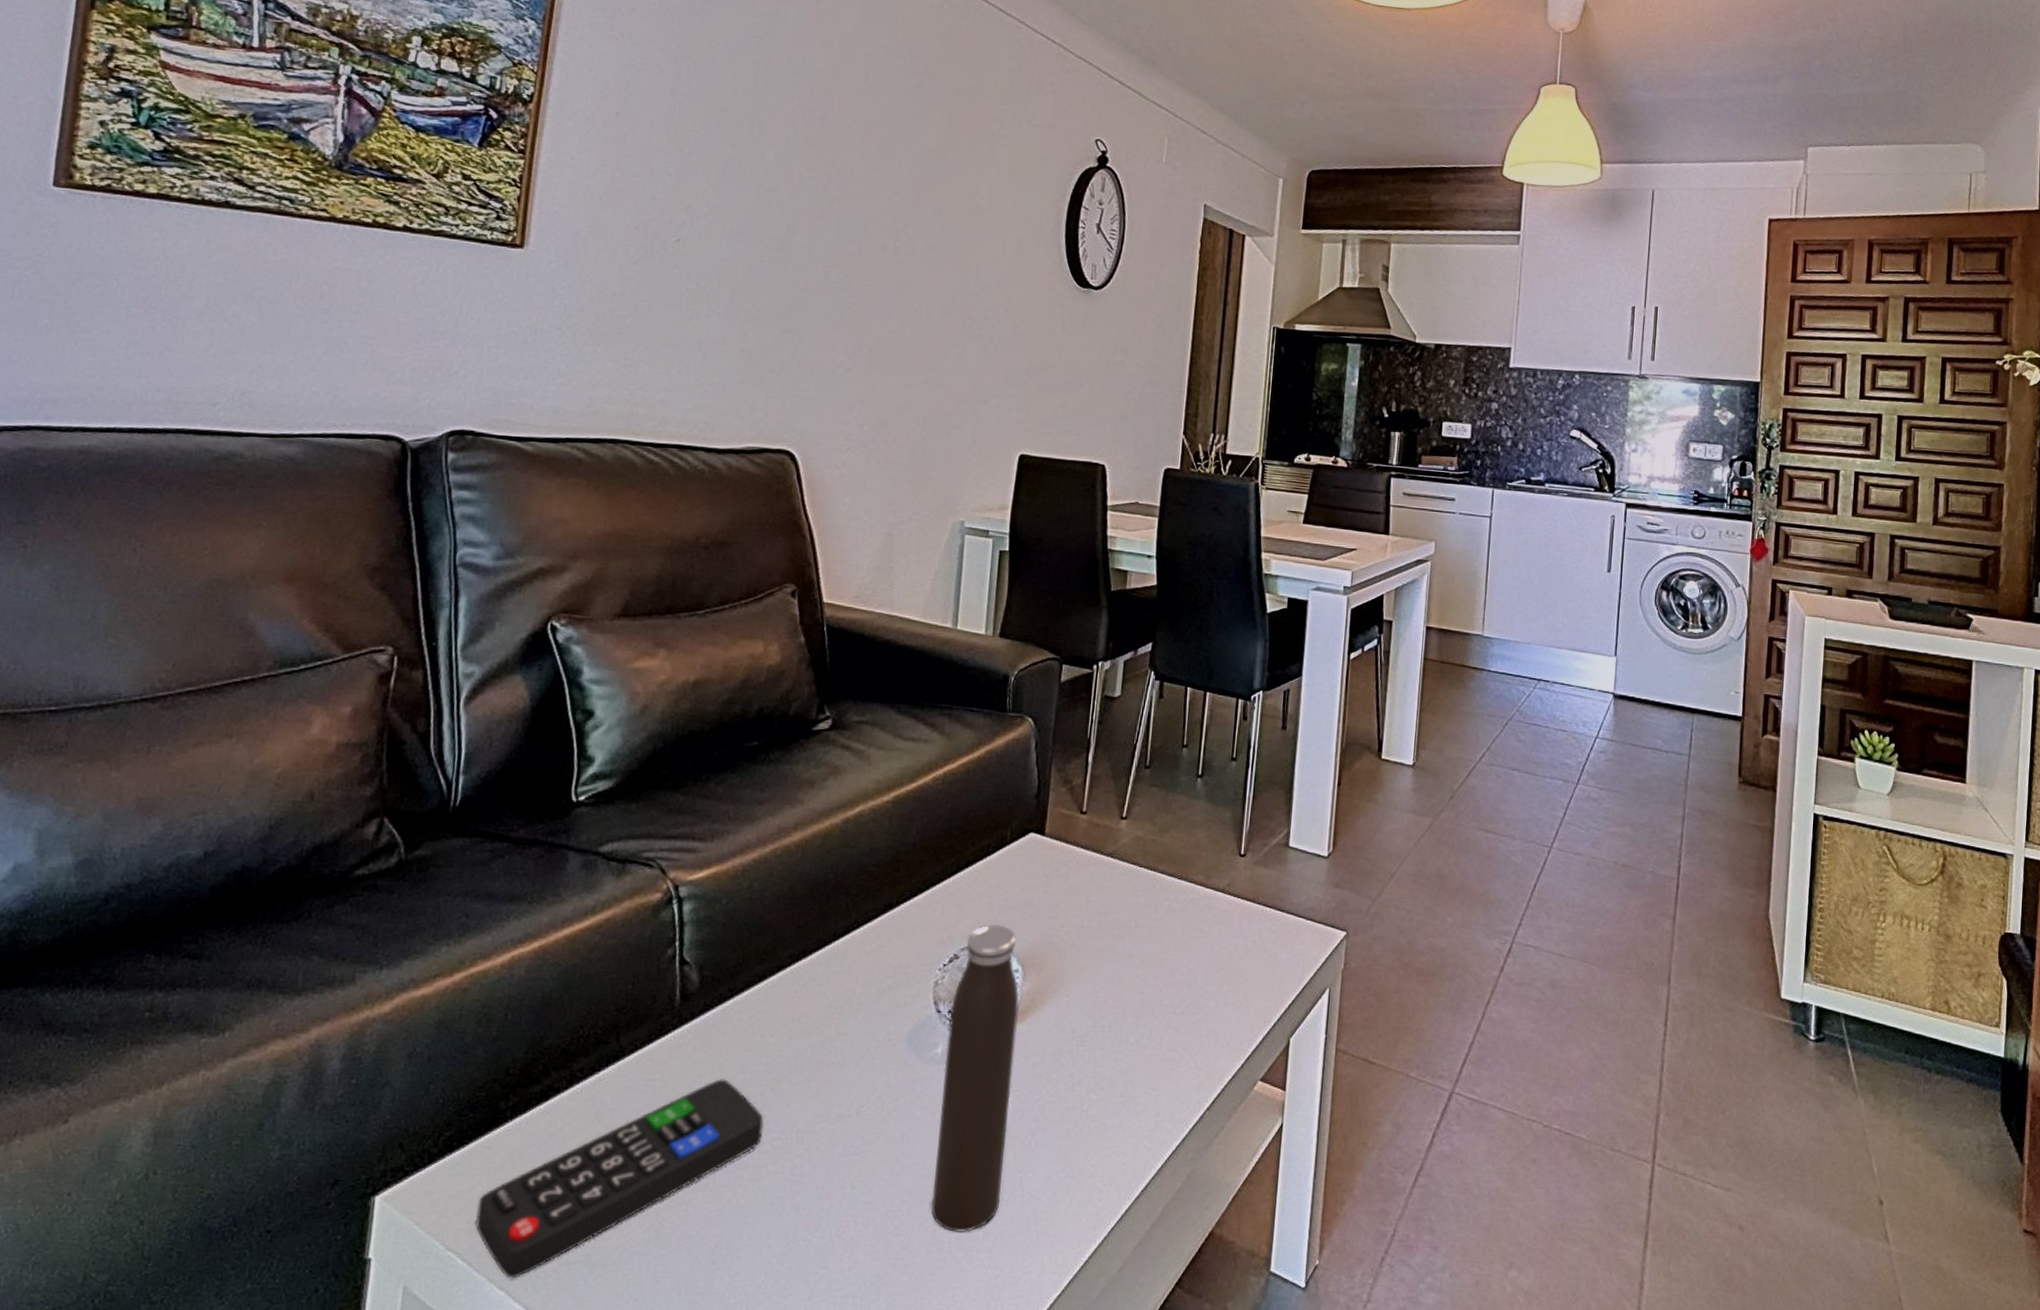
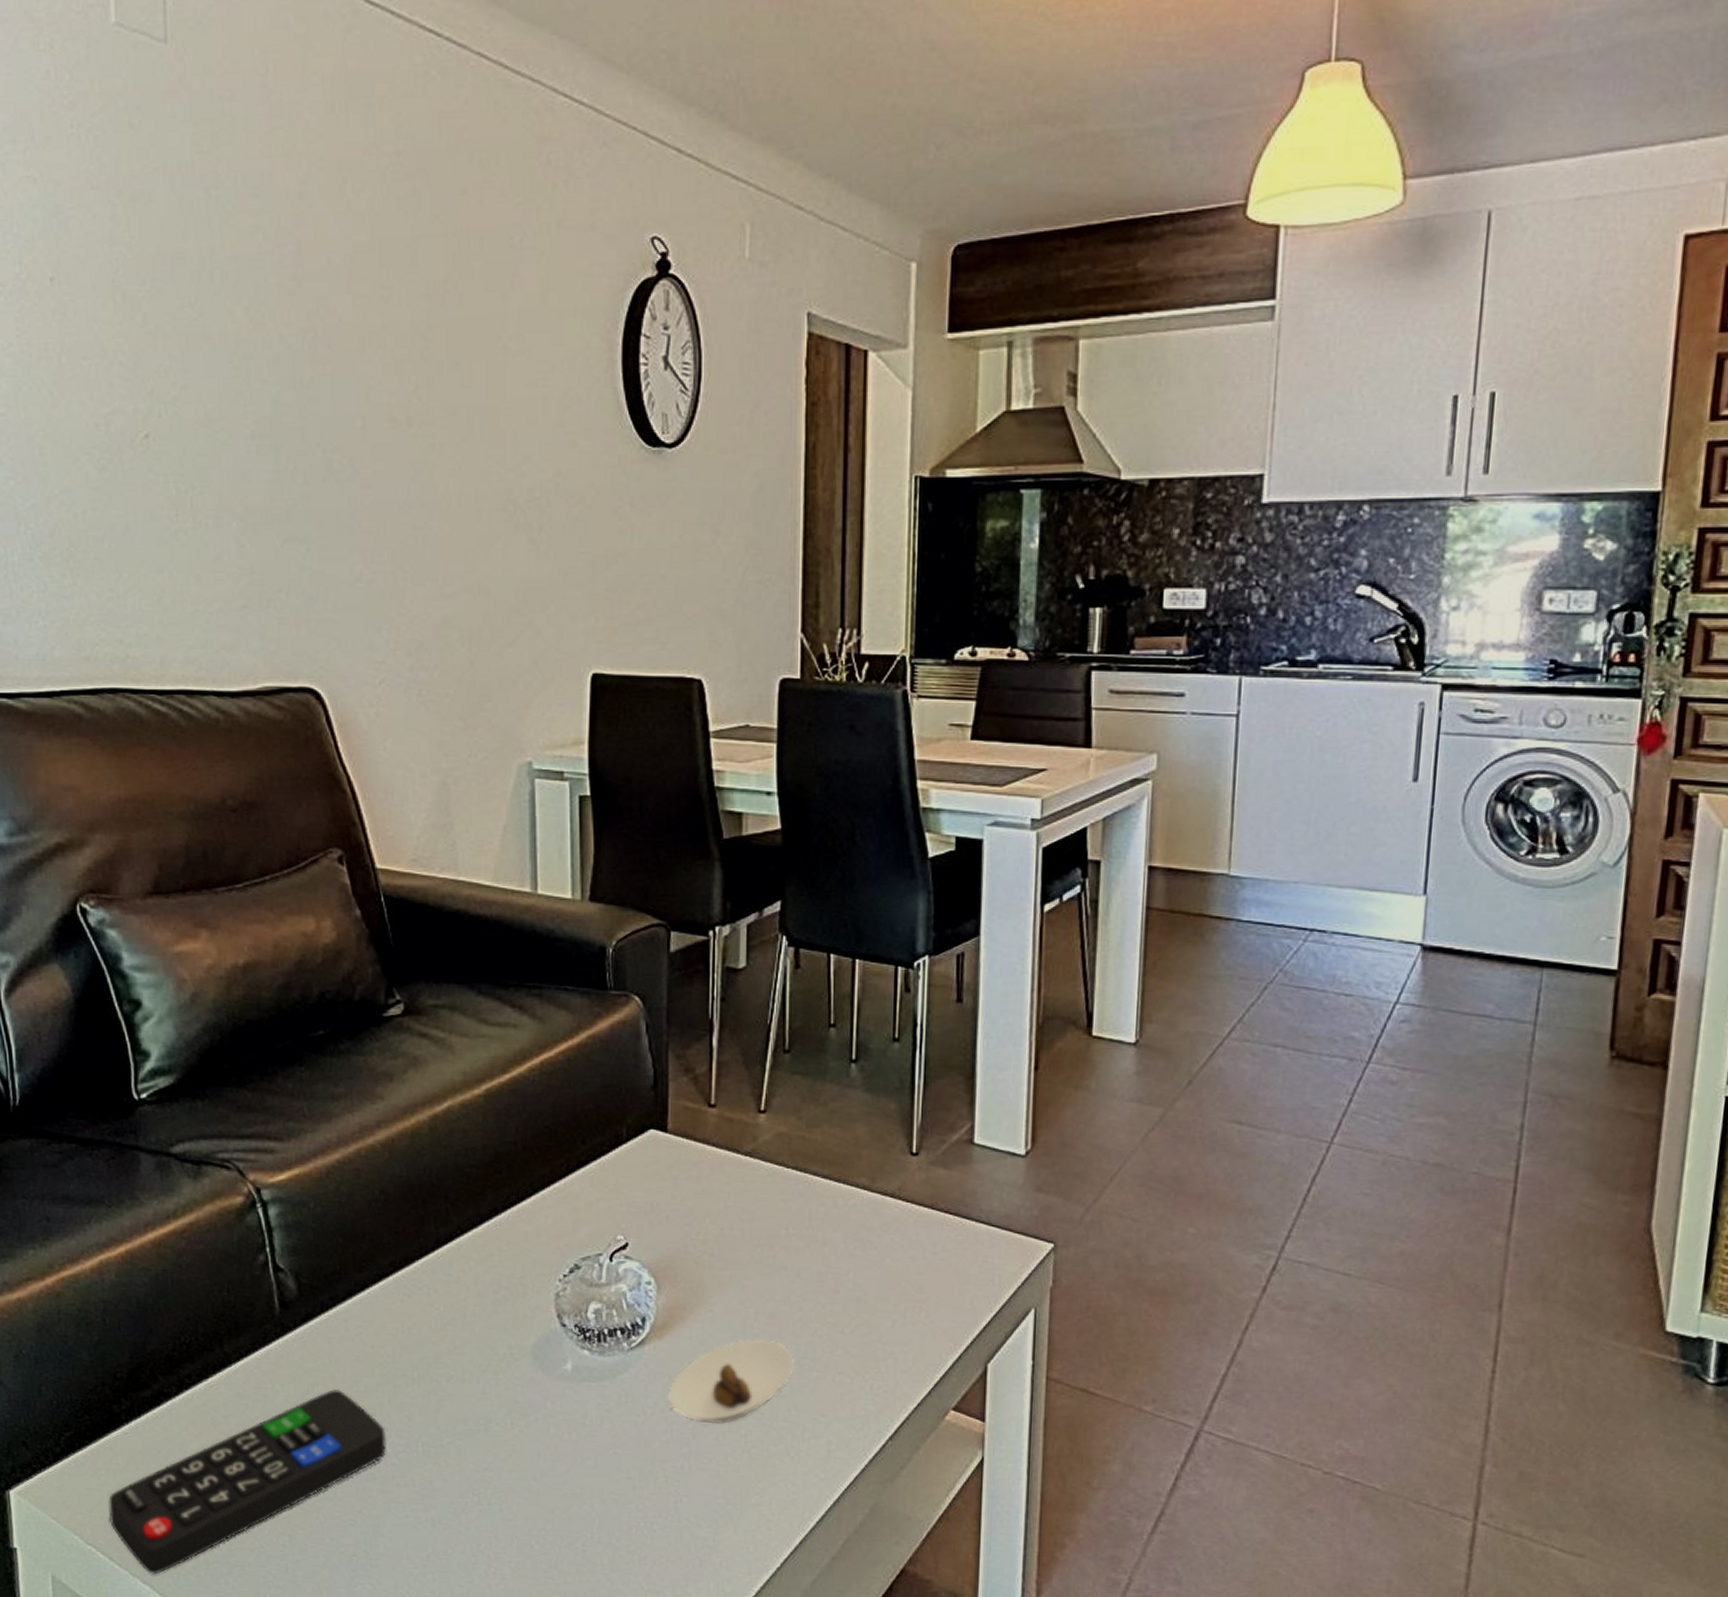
water bottle: present [931,924,1020,1232] -> none [576,1232,655,1555]
saucer: none [1023,1020,1134,1101] -> present [668,1339,795,1424]

